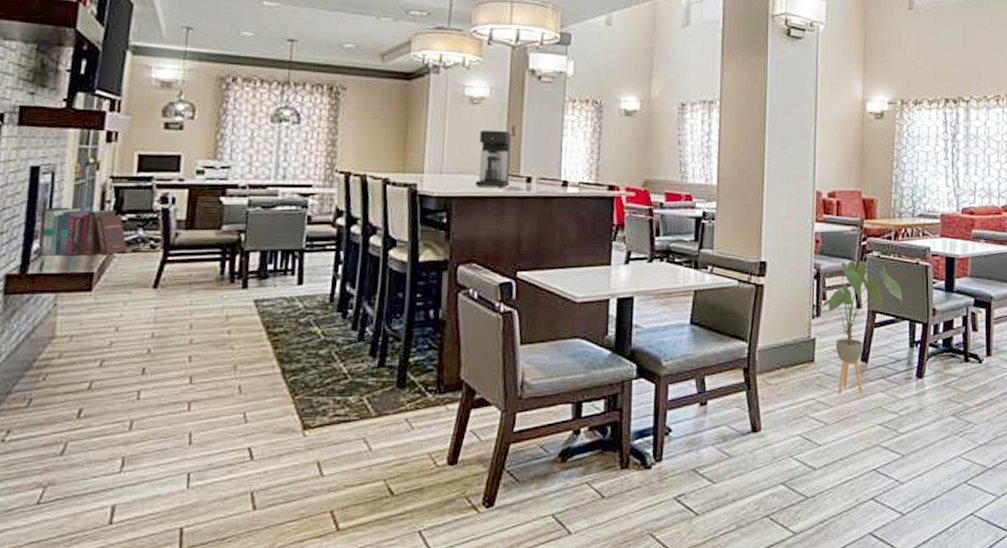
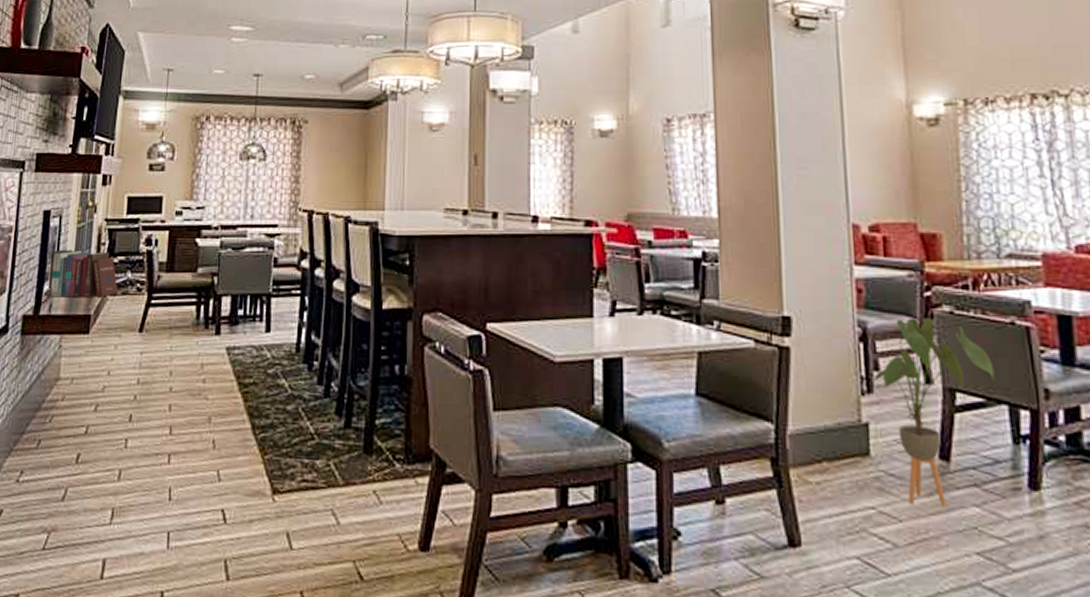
coffee maker: present [475,130,511,188] -> none [437,159,474,225]

